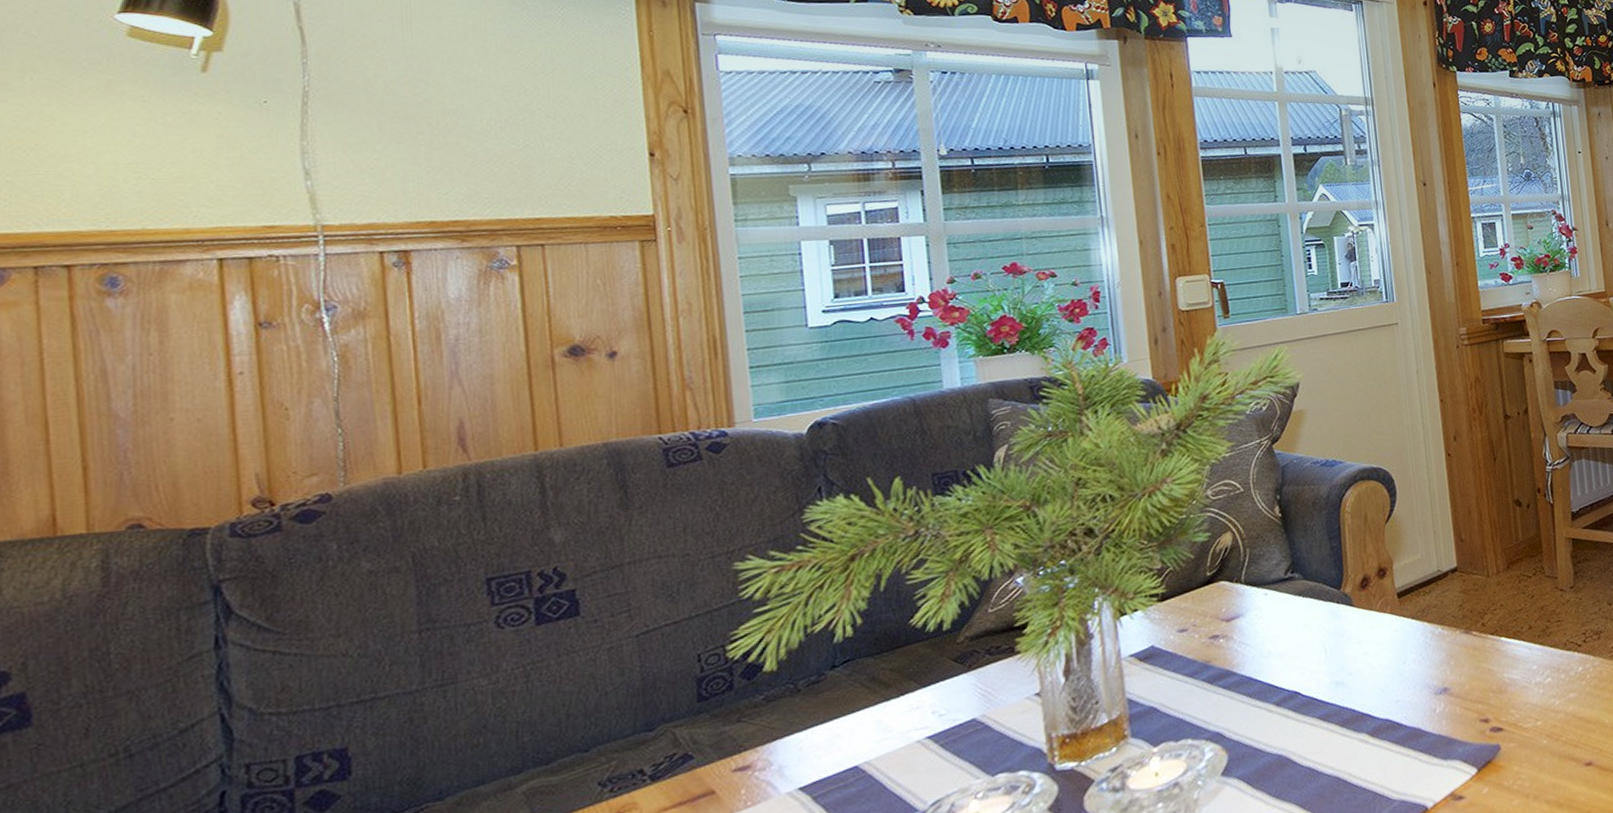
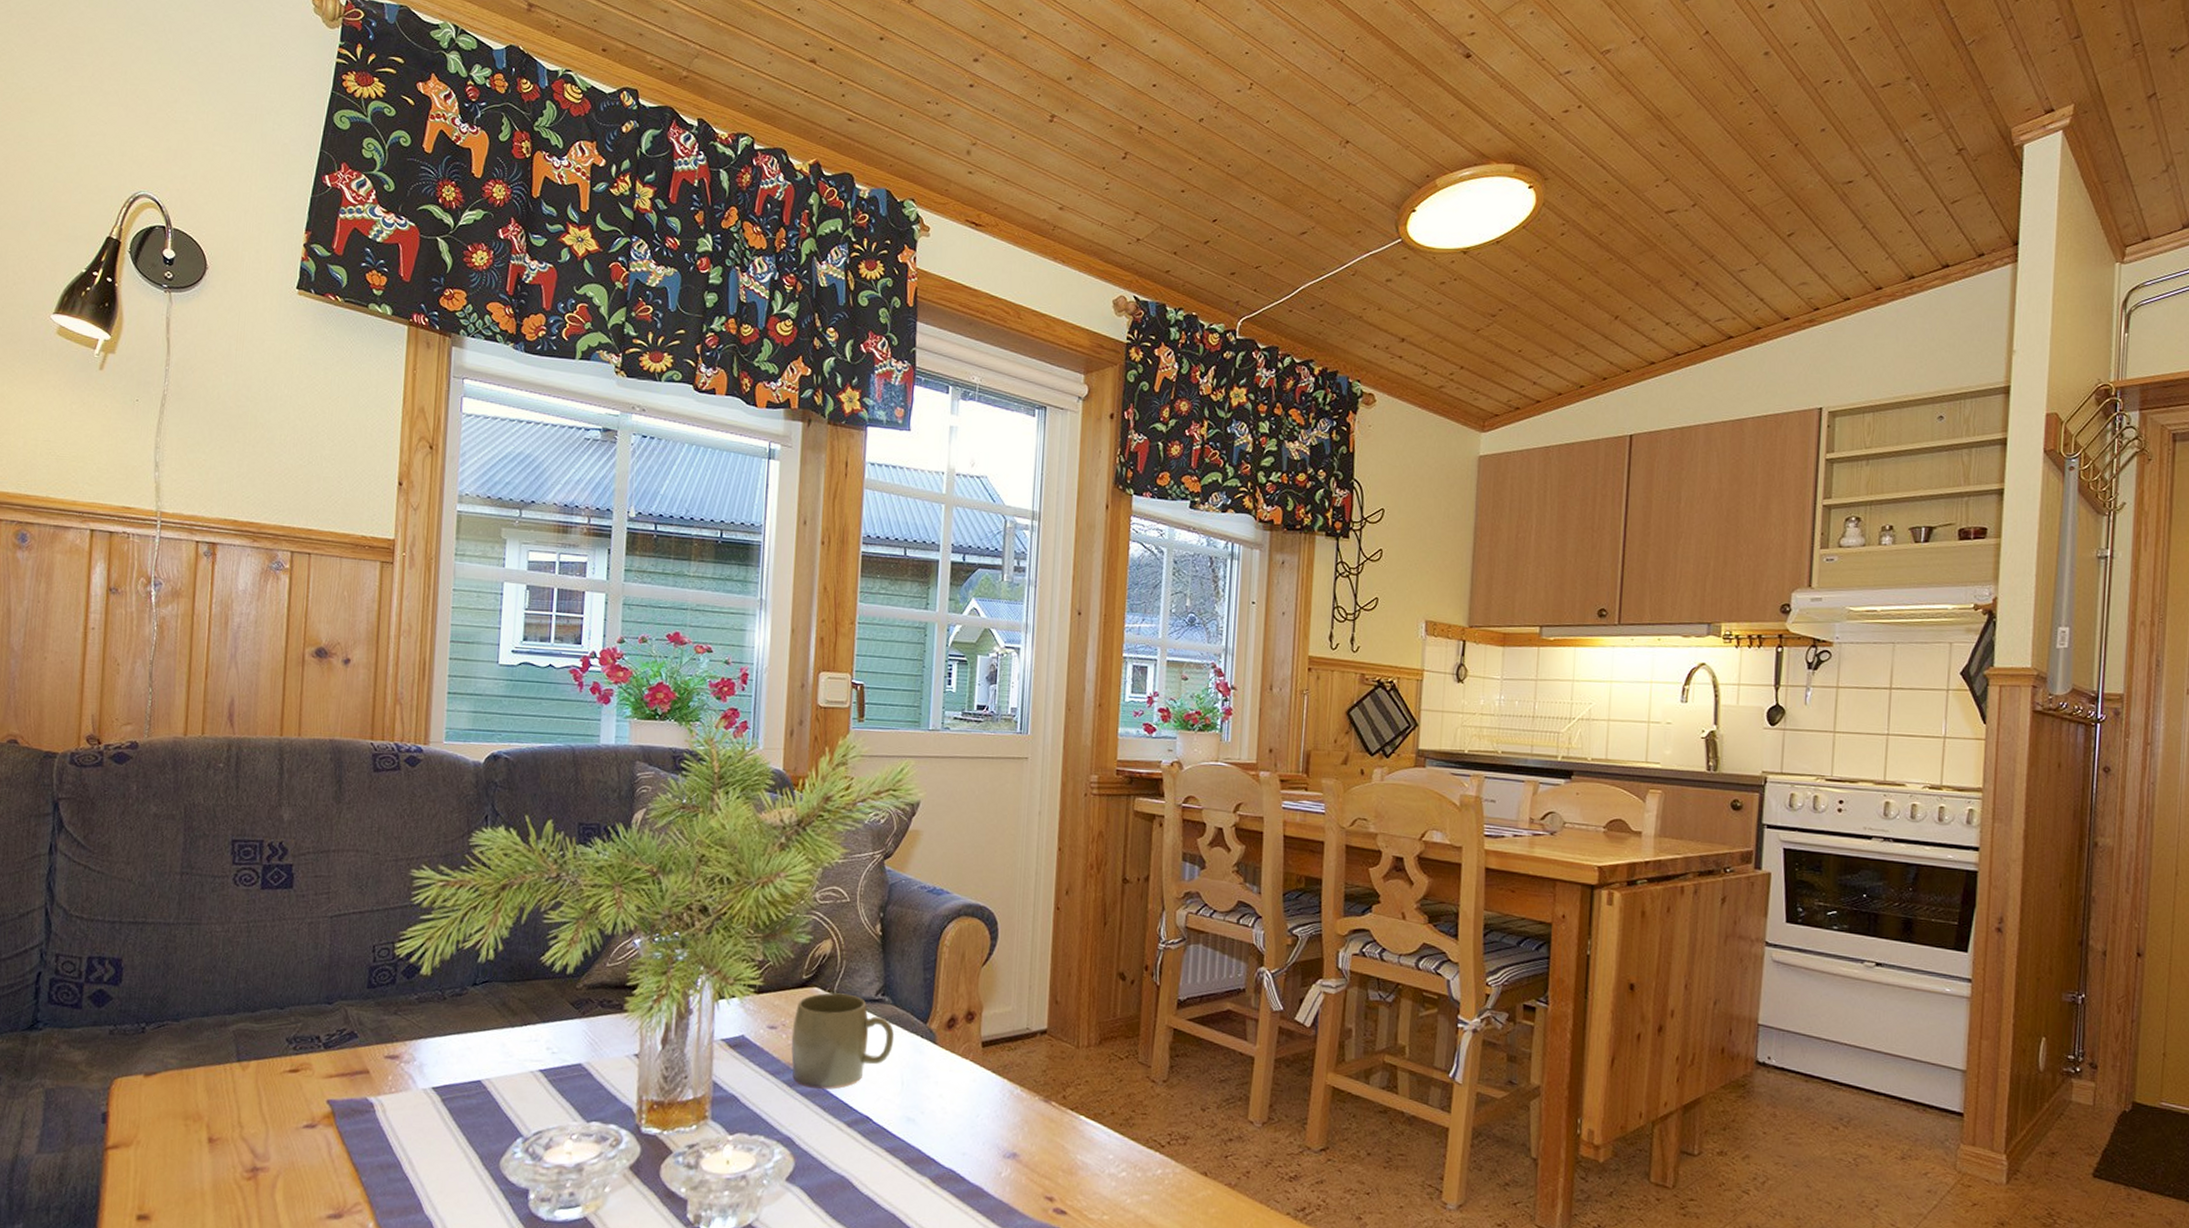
mug: none [1203,579,1311,680] -> present [791,992,895,1090]

